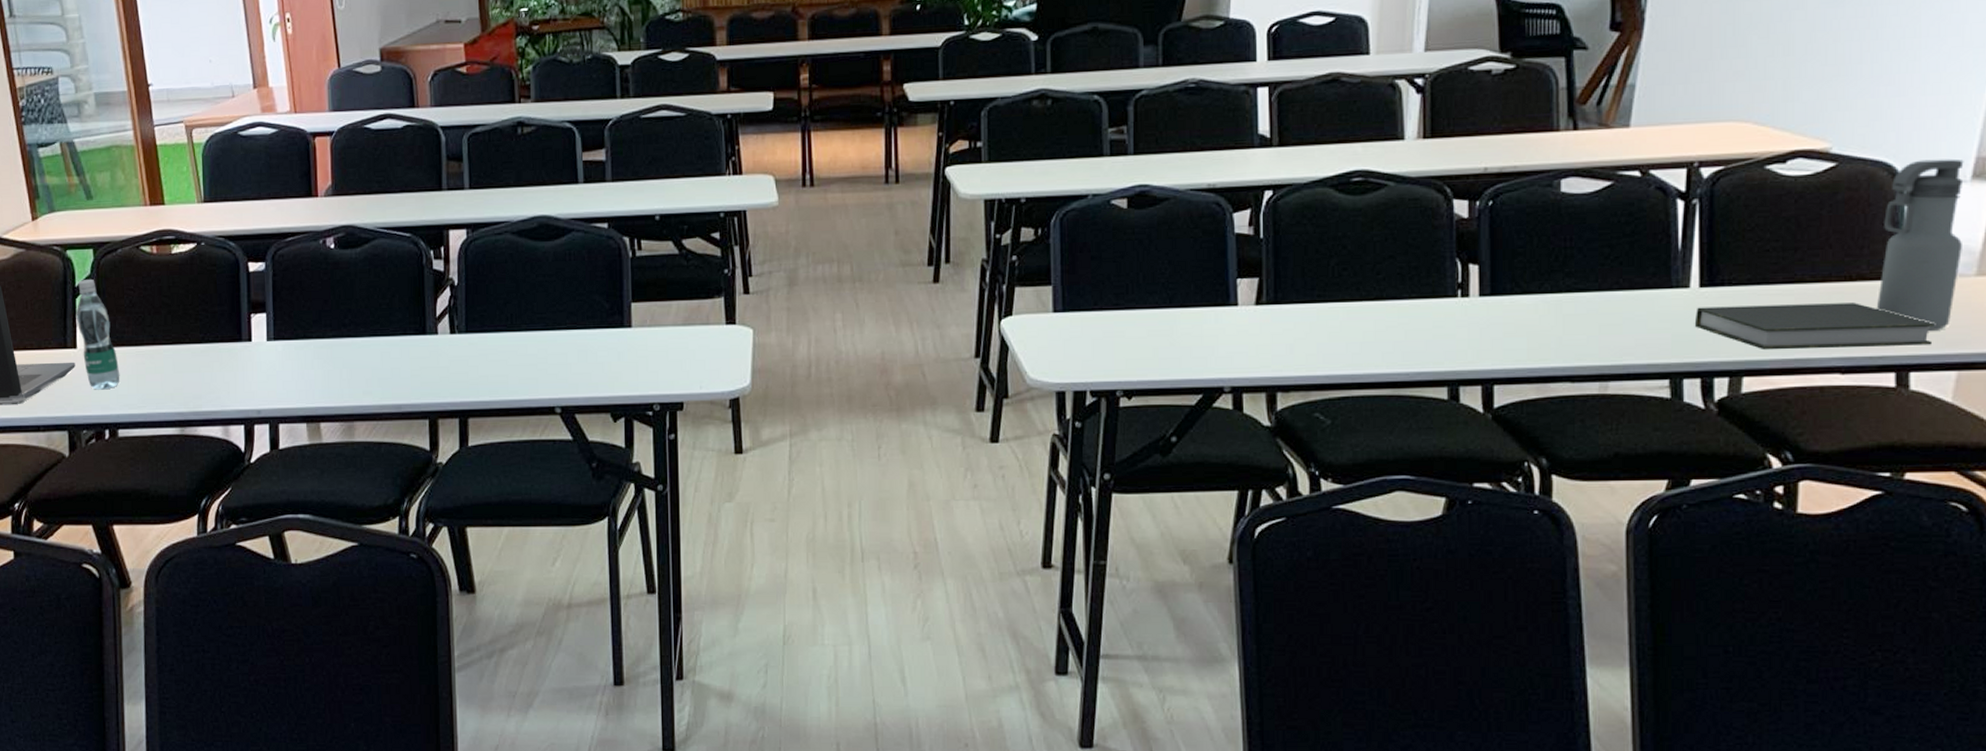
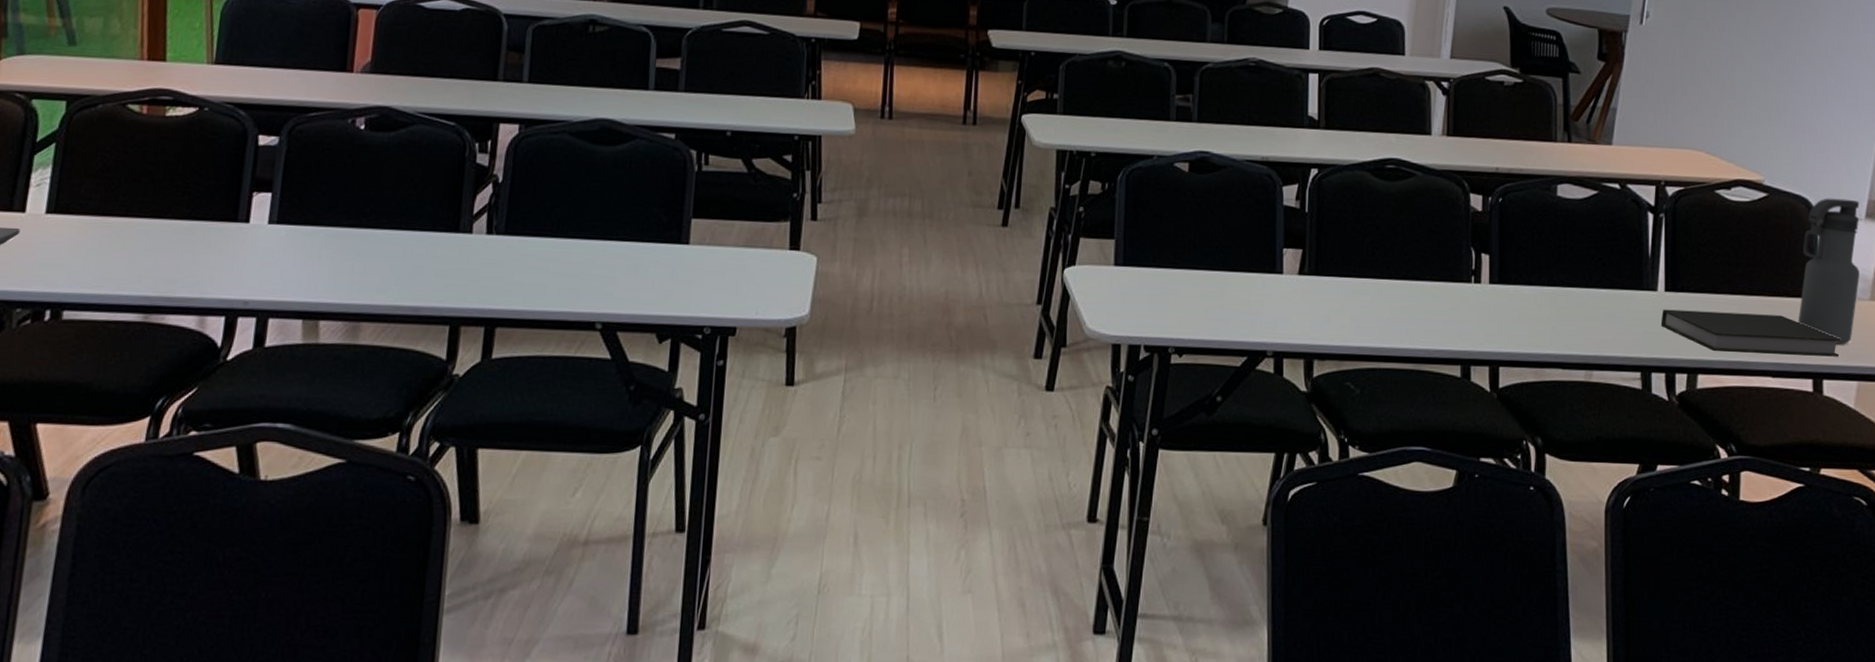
bottle: present [76,278,120,390] -> none [30,134,77,263]

